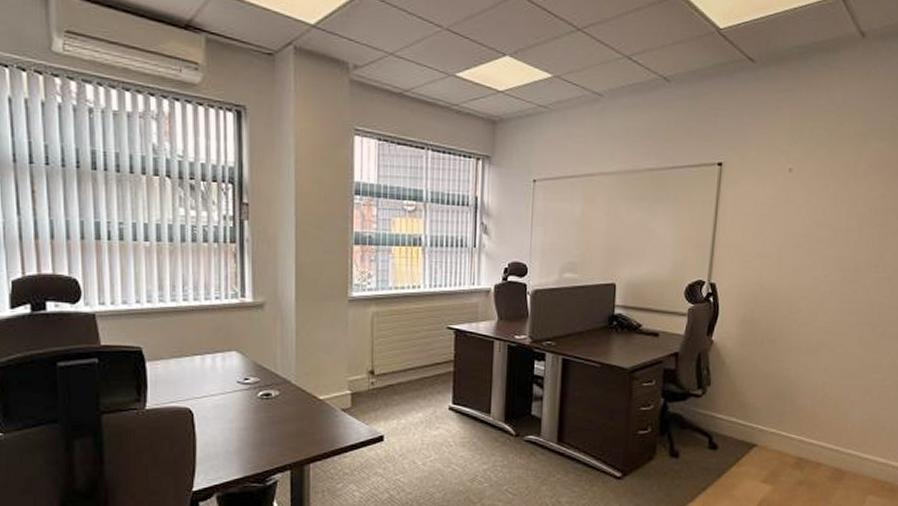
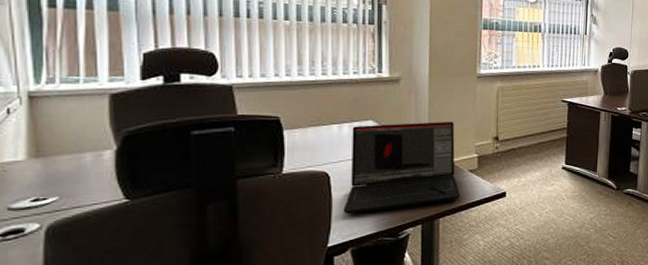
laptop: none [208,352,333,456] -> present [343,121,461,214]

